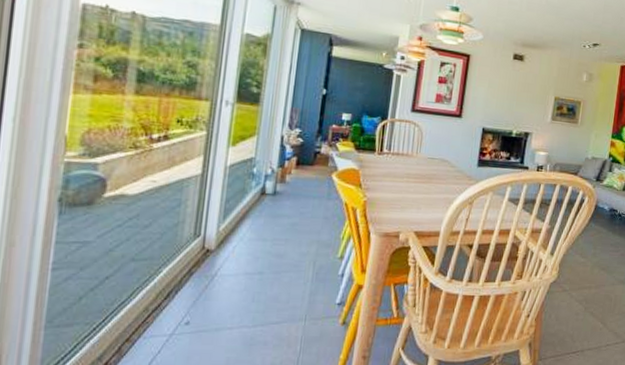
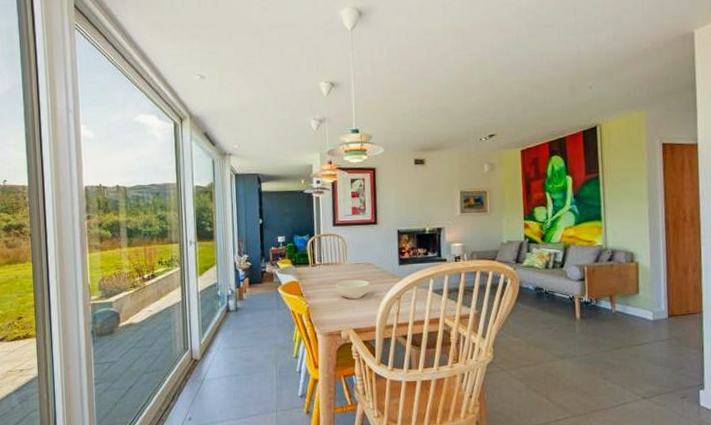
bowl: none [401,175,442,199] -> present [334,279,370,300]

